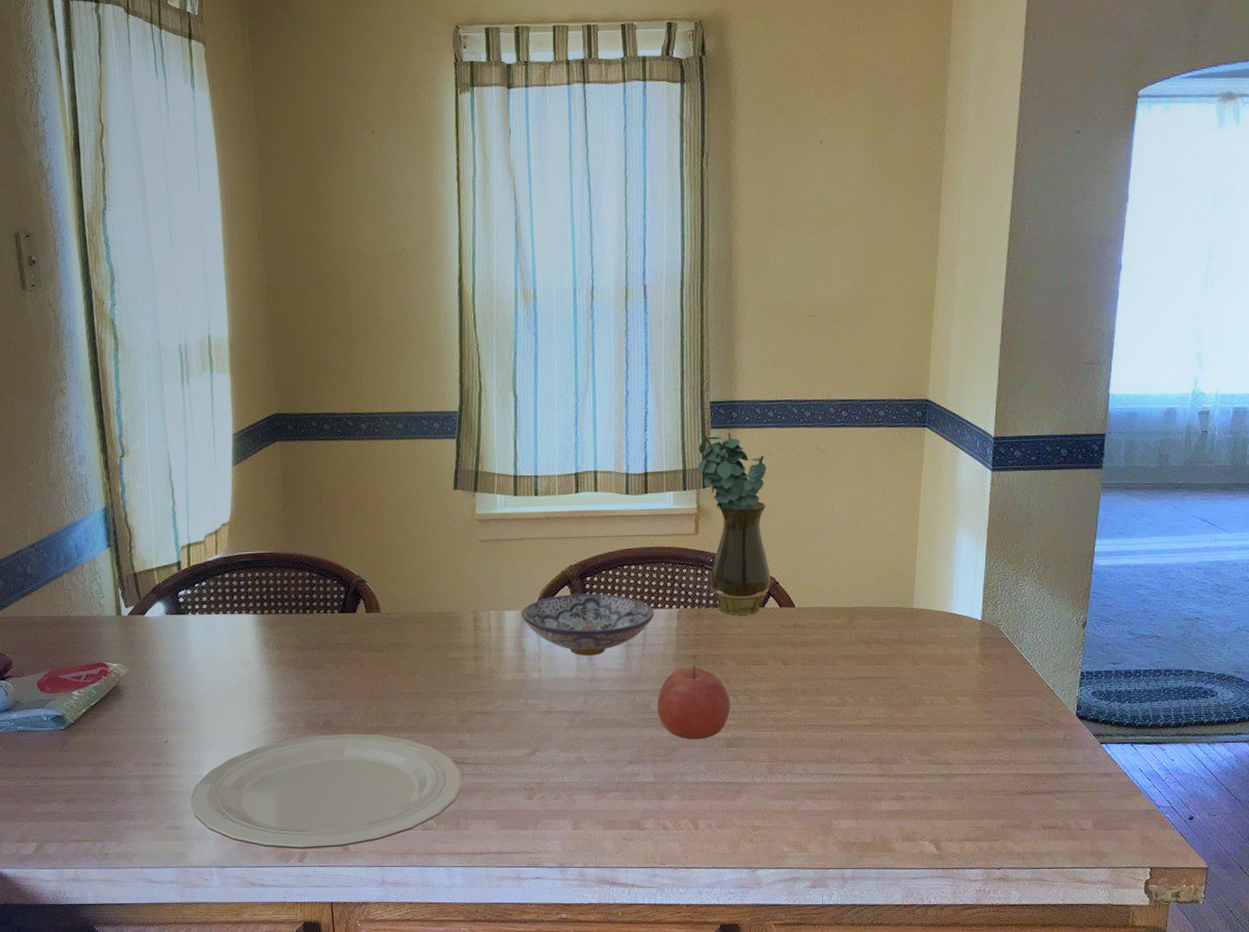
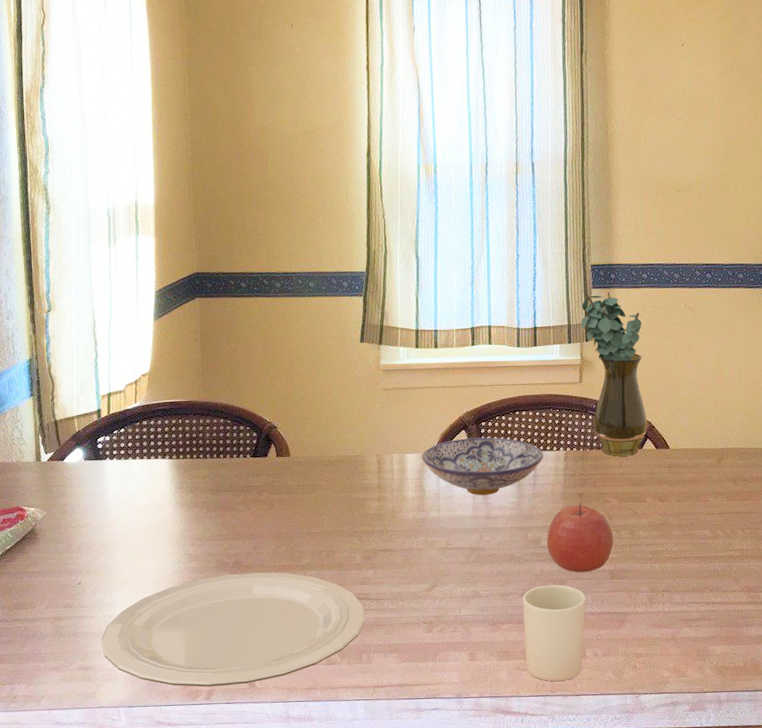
mug: none [630,752,700,854] -> present [522,584,587,682]

